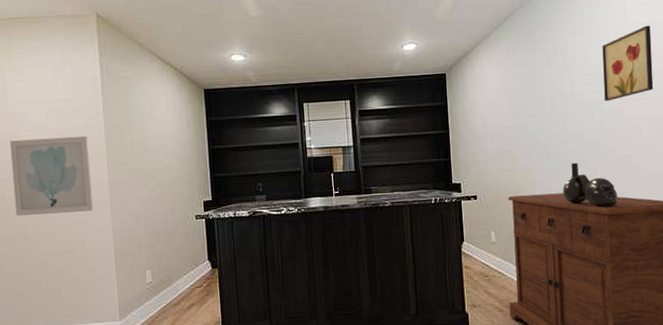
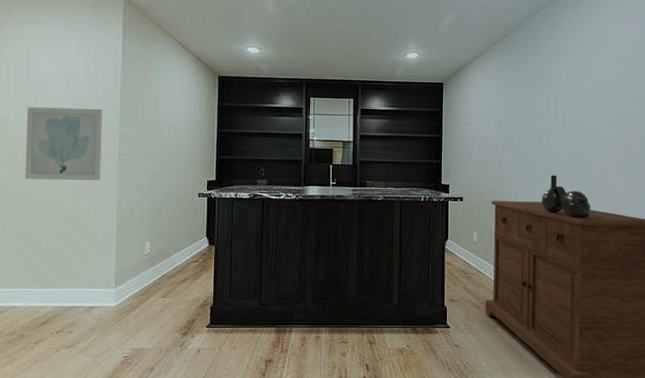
wall art: present [602,25,654,102] -> none [584,57,629,122]

